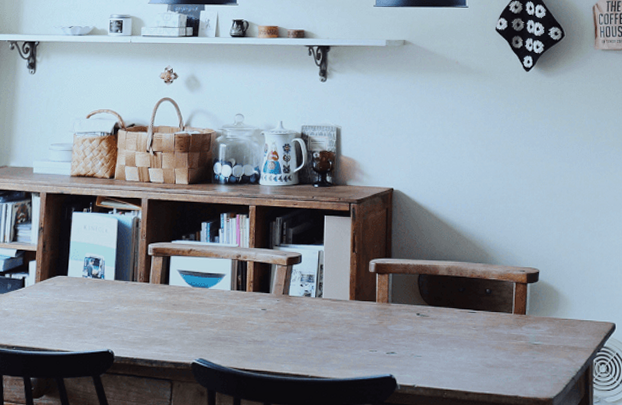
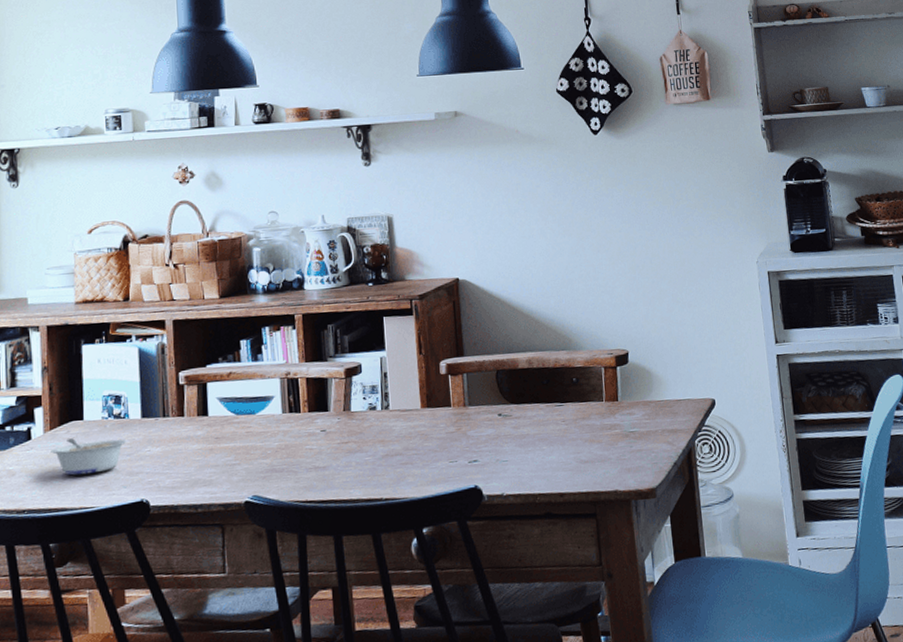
legume: none [39,290,101,322] -> present [50,438,127,476]

